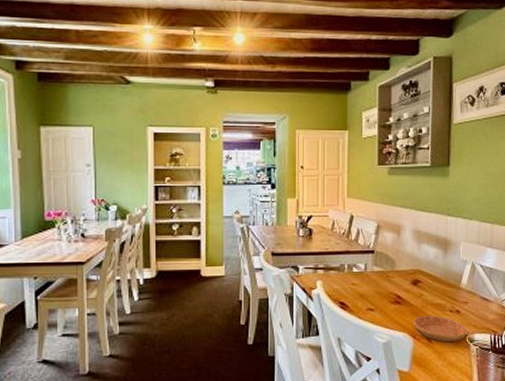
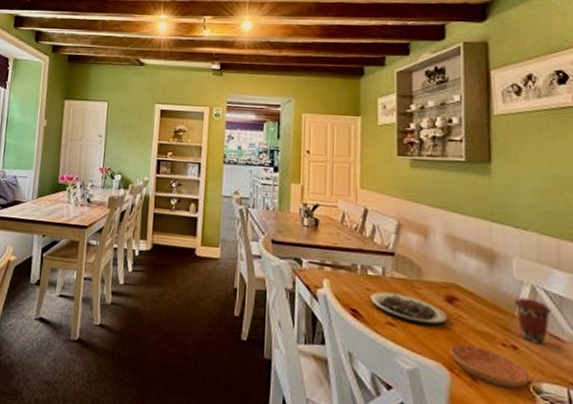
plate: none [355,284,413,307] -> present [370,291,448,327]
coffee cup: none [460,273,484,307] -> present [515,297,551,345]

